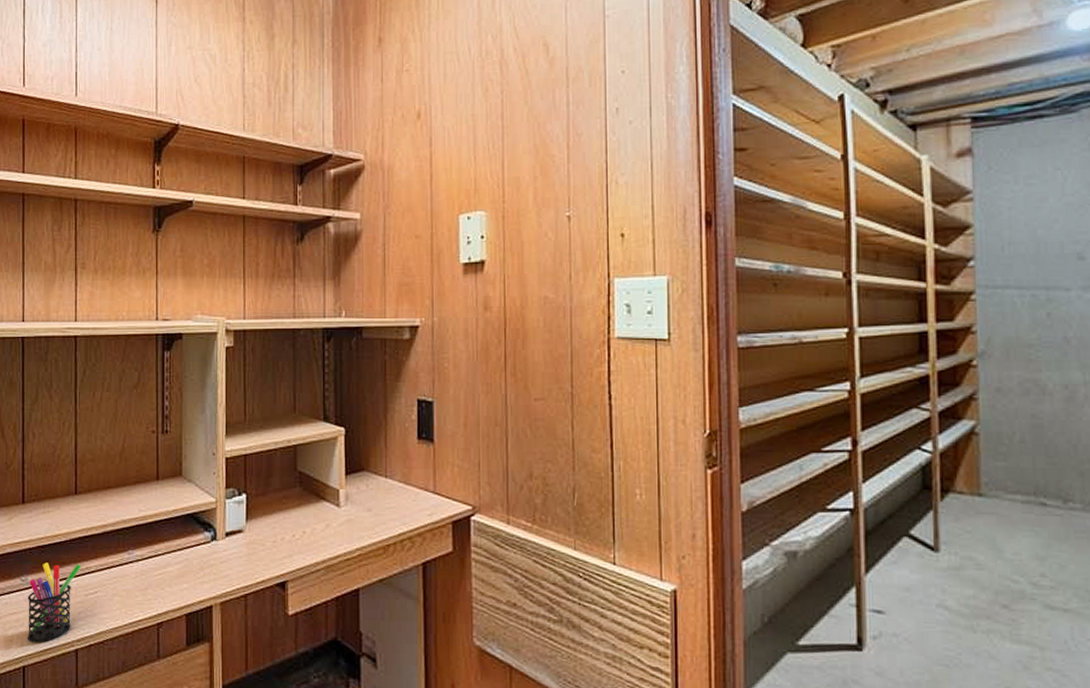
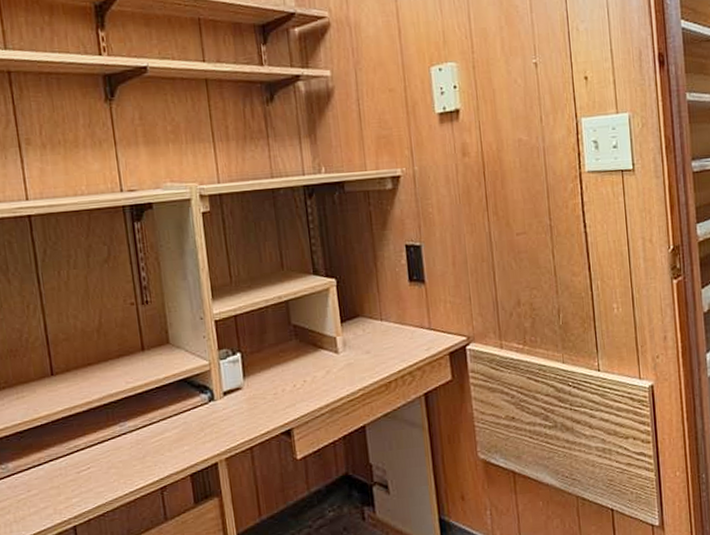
pen holder: present [27,563,81,642] -> none [10,443,68,527]

